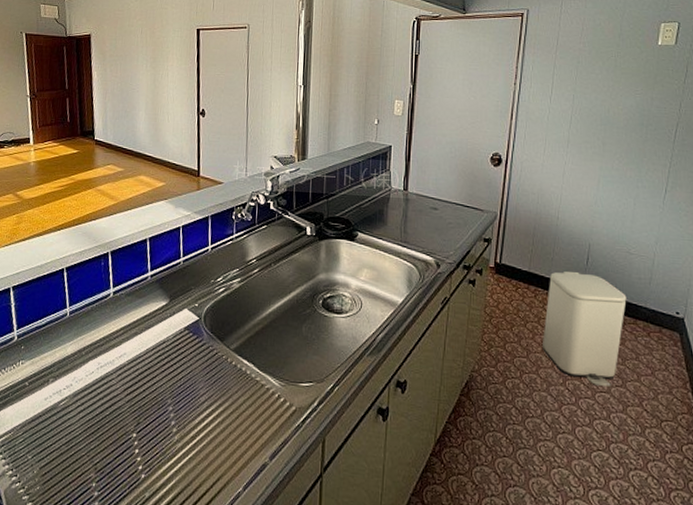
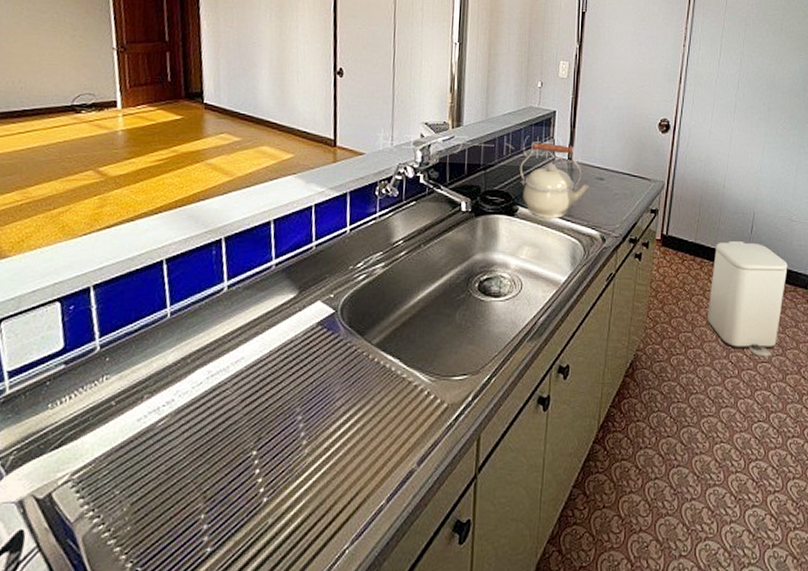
kettle: none [358,173,424,245] -> present [519,141,590,220]

